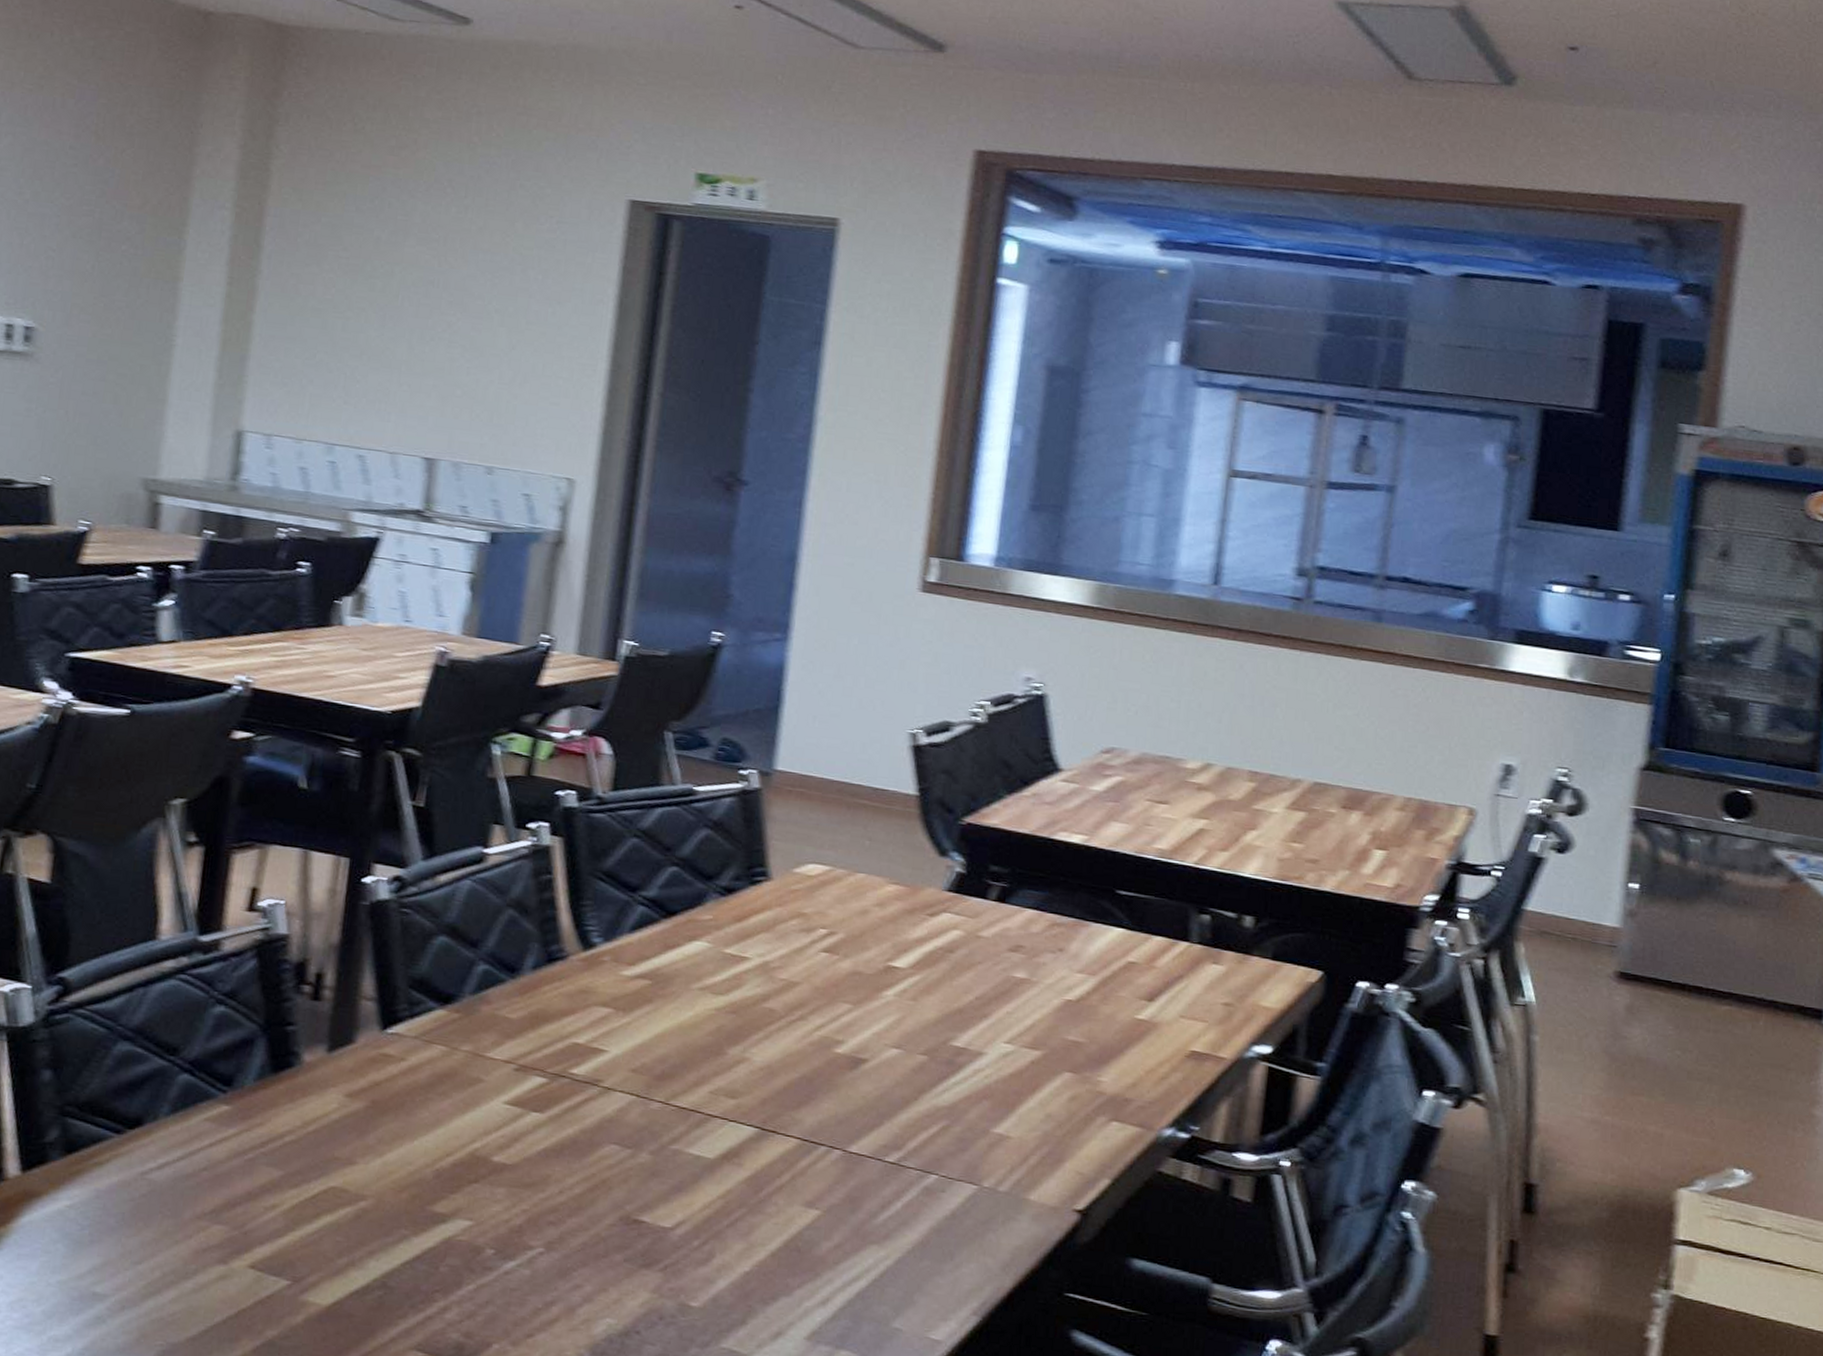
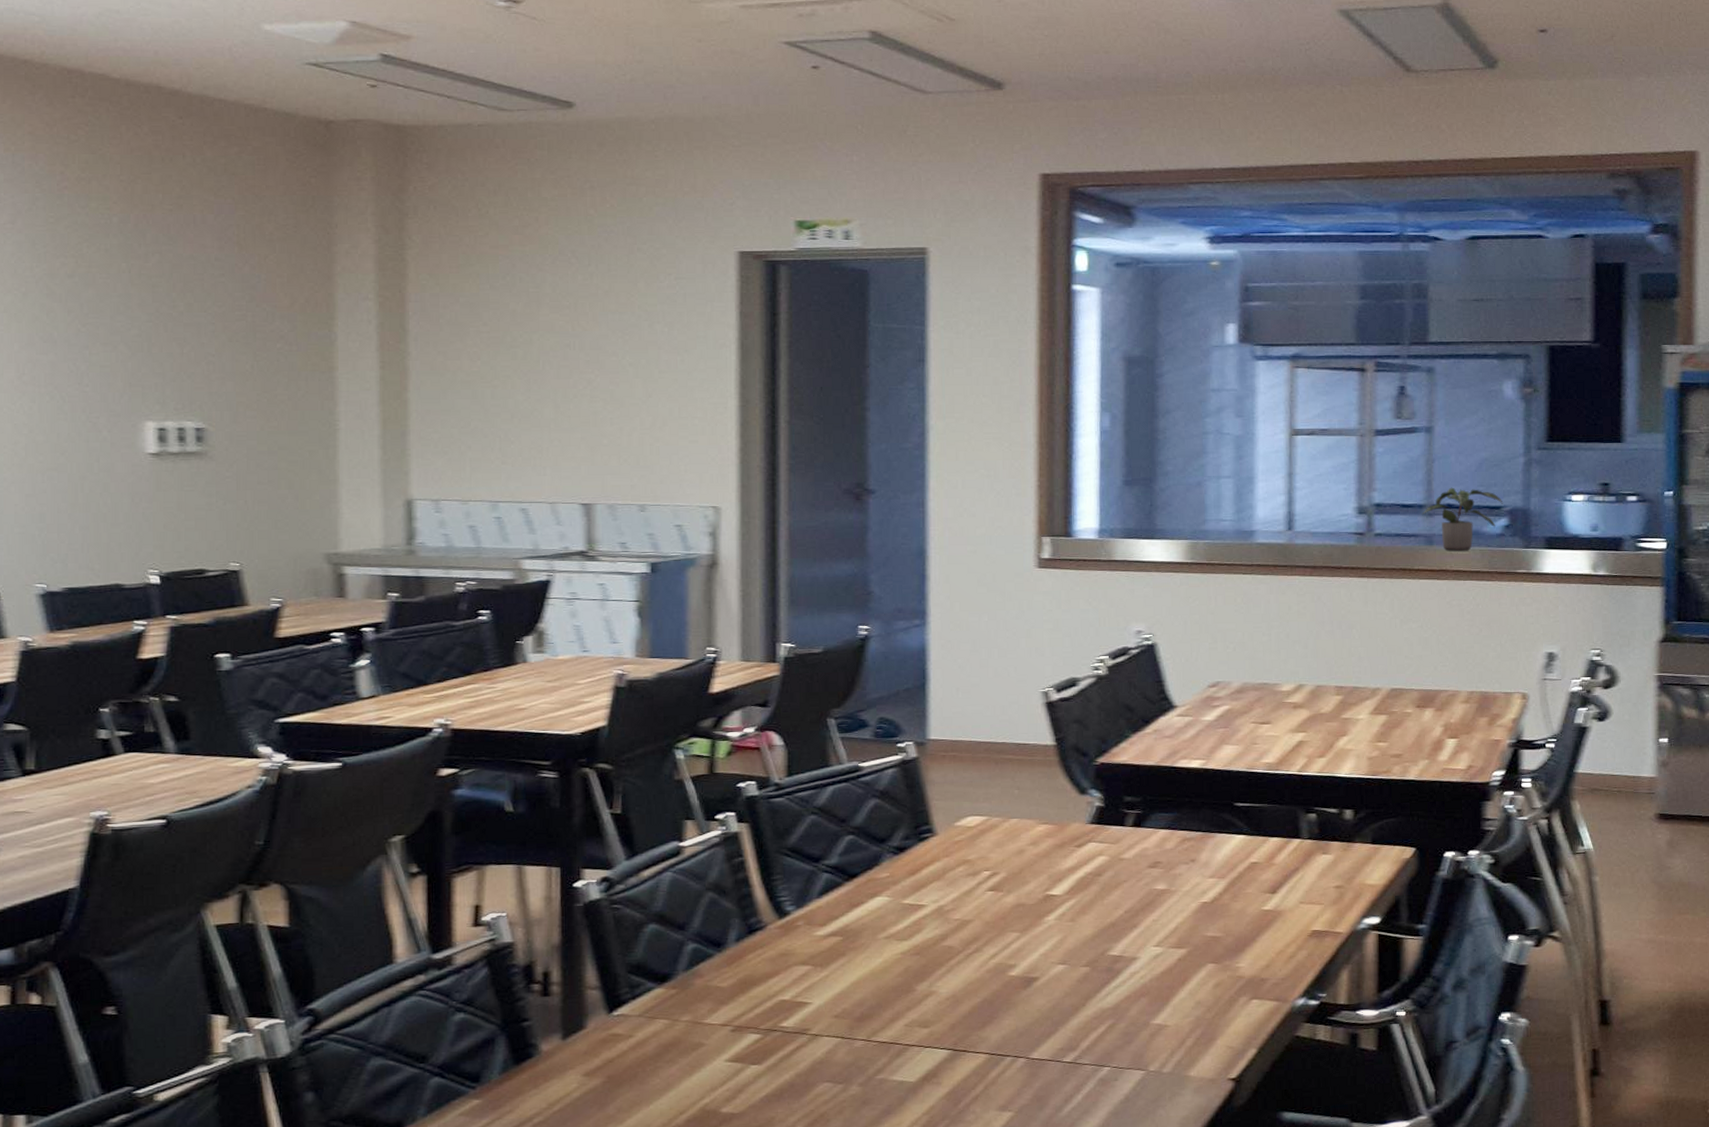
potted plant: none [1372,558,1470,636] -> present [1422,487,1504,553]

